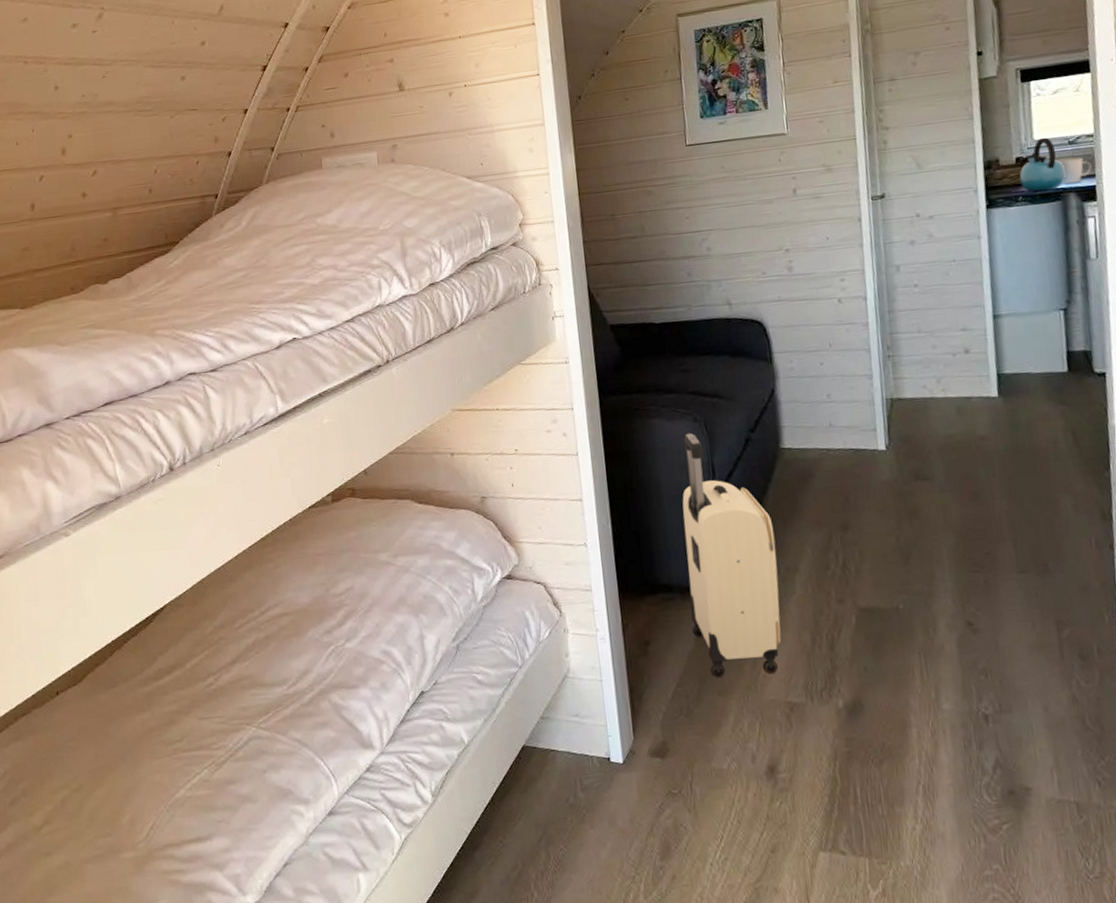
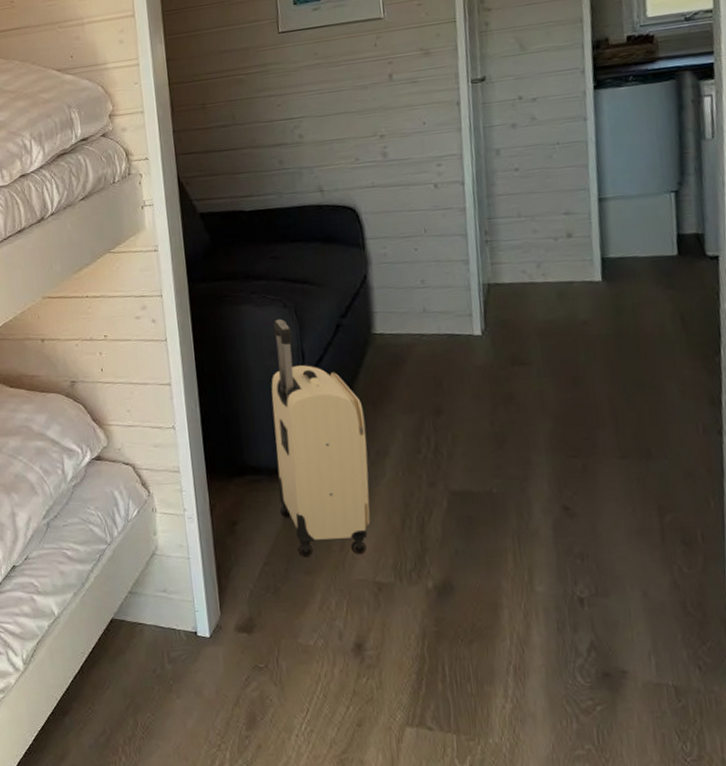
kettle: present [1019,137,1067,192] -> none [630,14,682,71]
mug: present [1057,157,1092,185] -> none [672,33,710,63]

